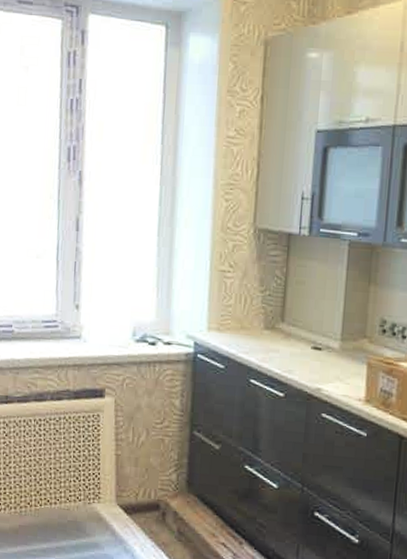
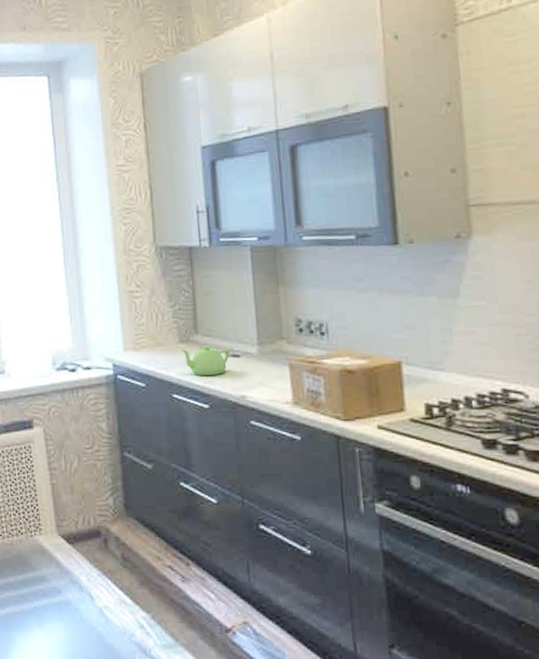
teapot: none [264,335,314,366] -> present [180,345,231,376]

